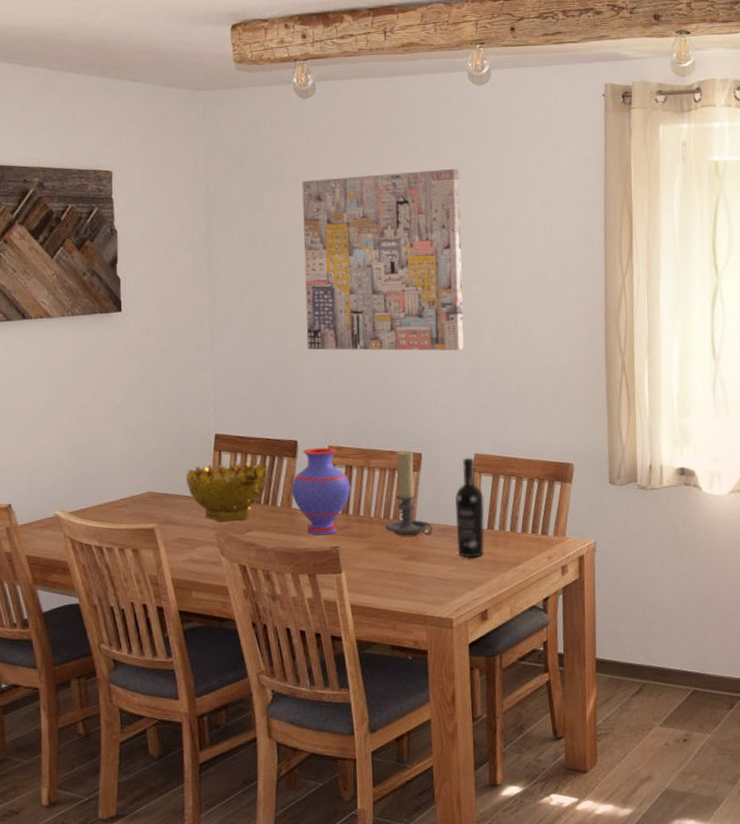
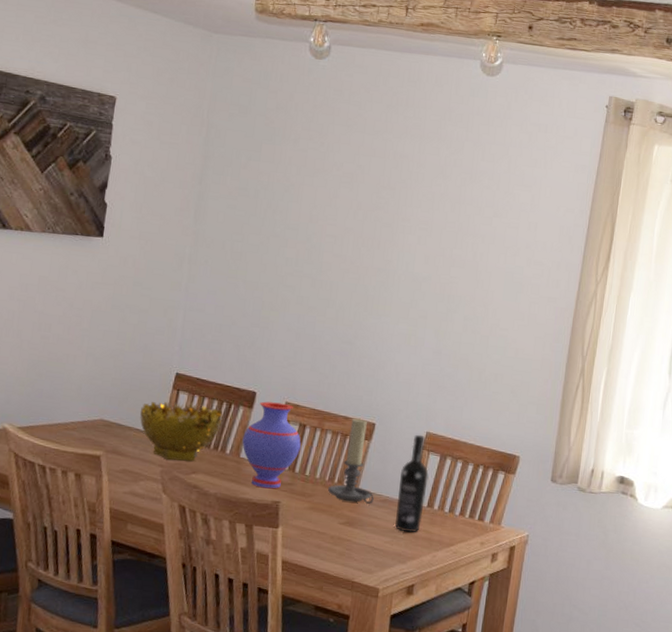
wall art: present [302,168,464,351] -> none [281,139,457,330]

